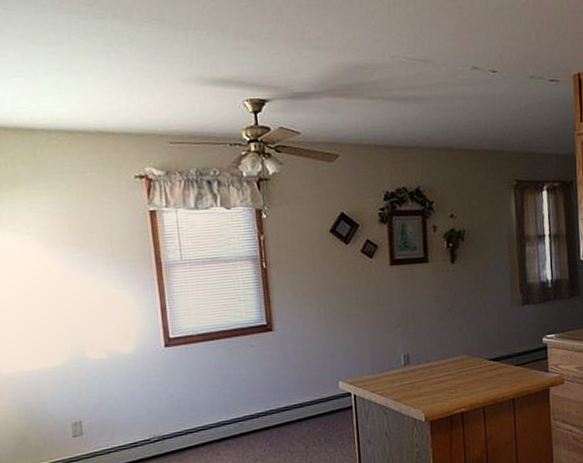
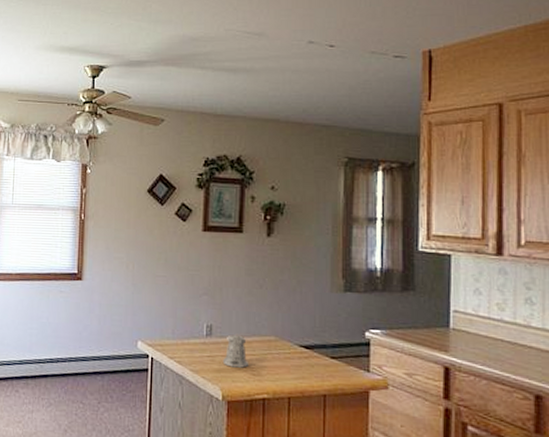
pepper shaker: none [421,359,445,390] -> present [222,334,248,368]

